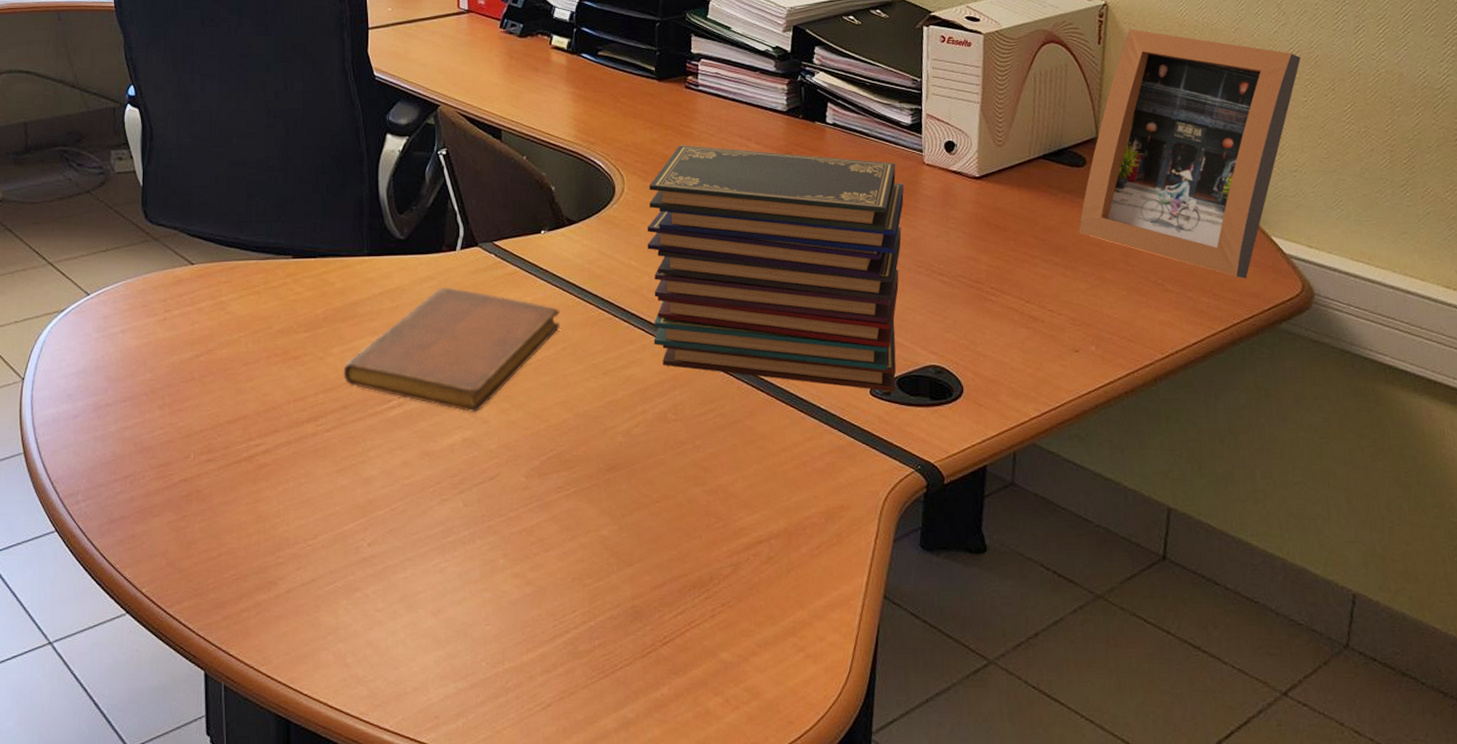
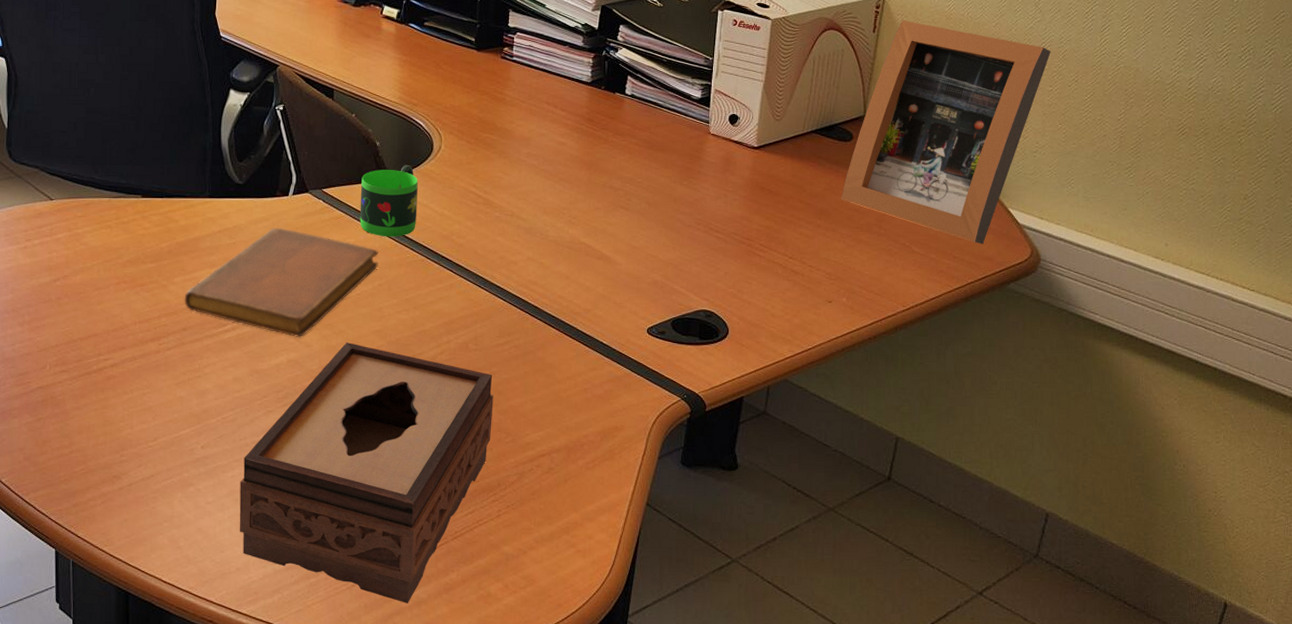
tissue box: none [413,416,700,725] -> present [239,342,494,603]
mug: none [536,211,601,294] -> present [360,165,418,237]
book stack: present [647,145,904,393] -> none [459,109,691,332]

